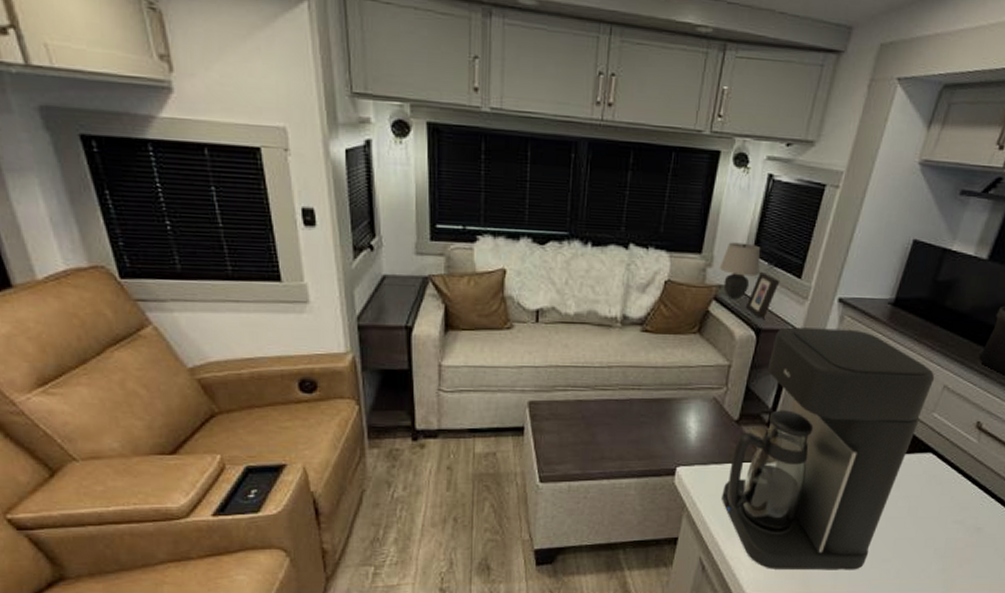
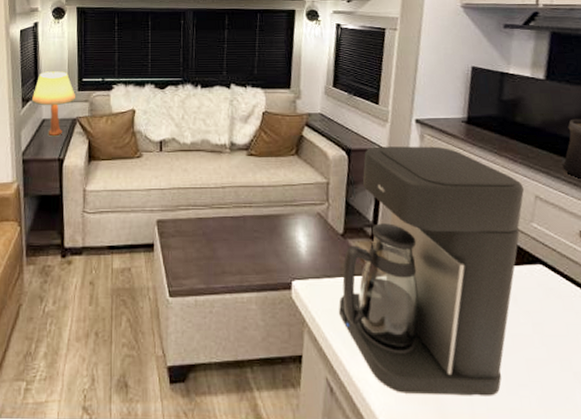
table lamp: none [366,211,428,297] -> present [31,71,76,135]
table lamp: present [719,242,761,300] -> none [306,78,342,125]
picture frame: present [745,271,780,319] -> none [334,100,361,140]

